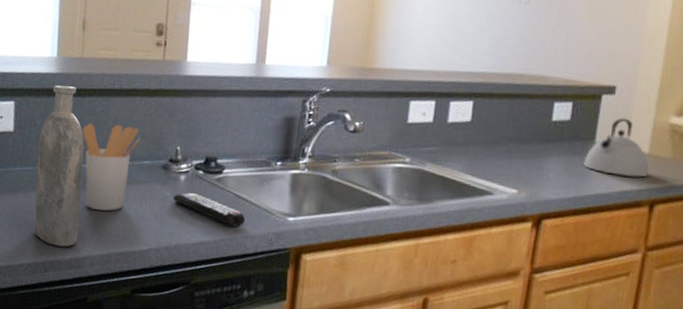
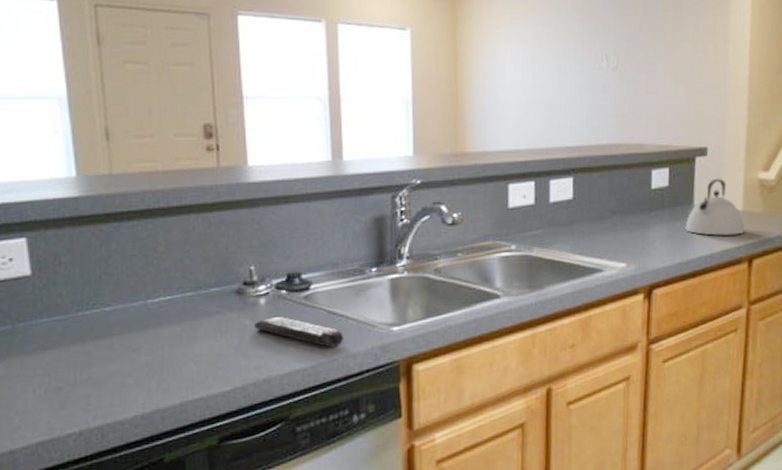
bottle: present [34,85,84,247] -> none [69,211,140,405]
utensil holder: present [82,124,140,211] -> none [125,249,202,355]

